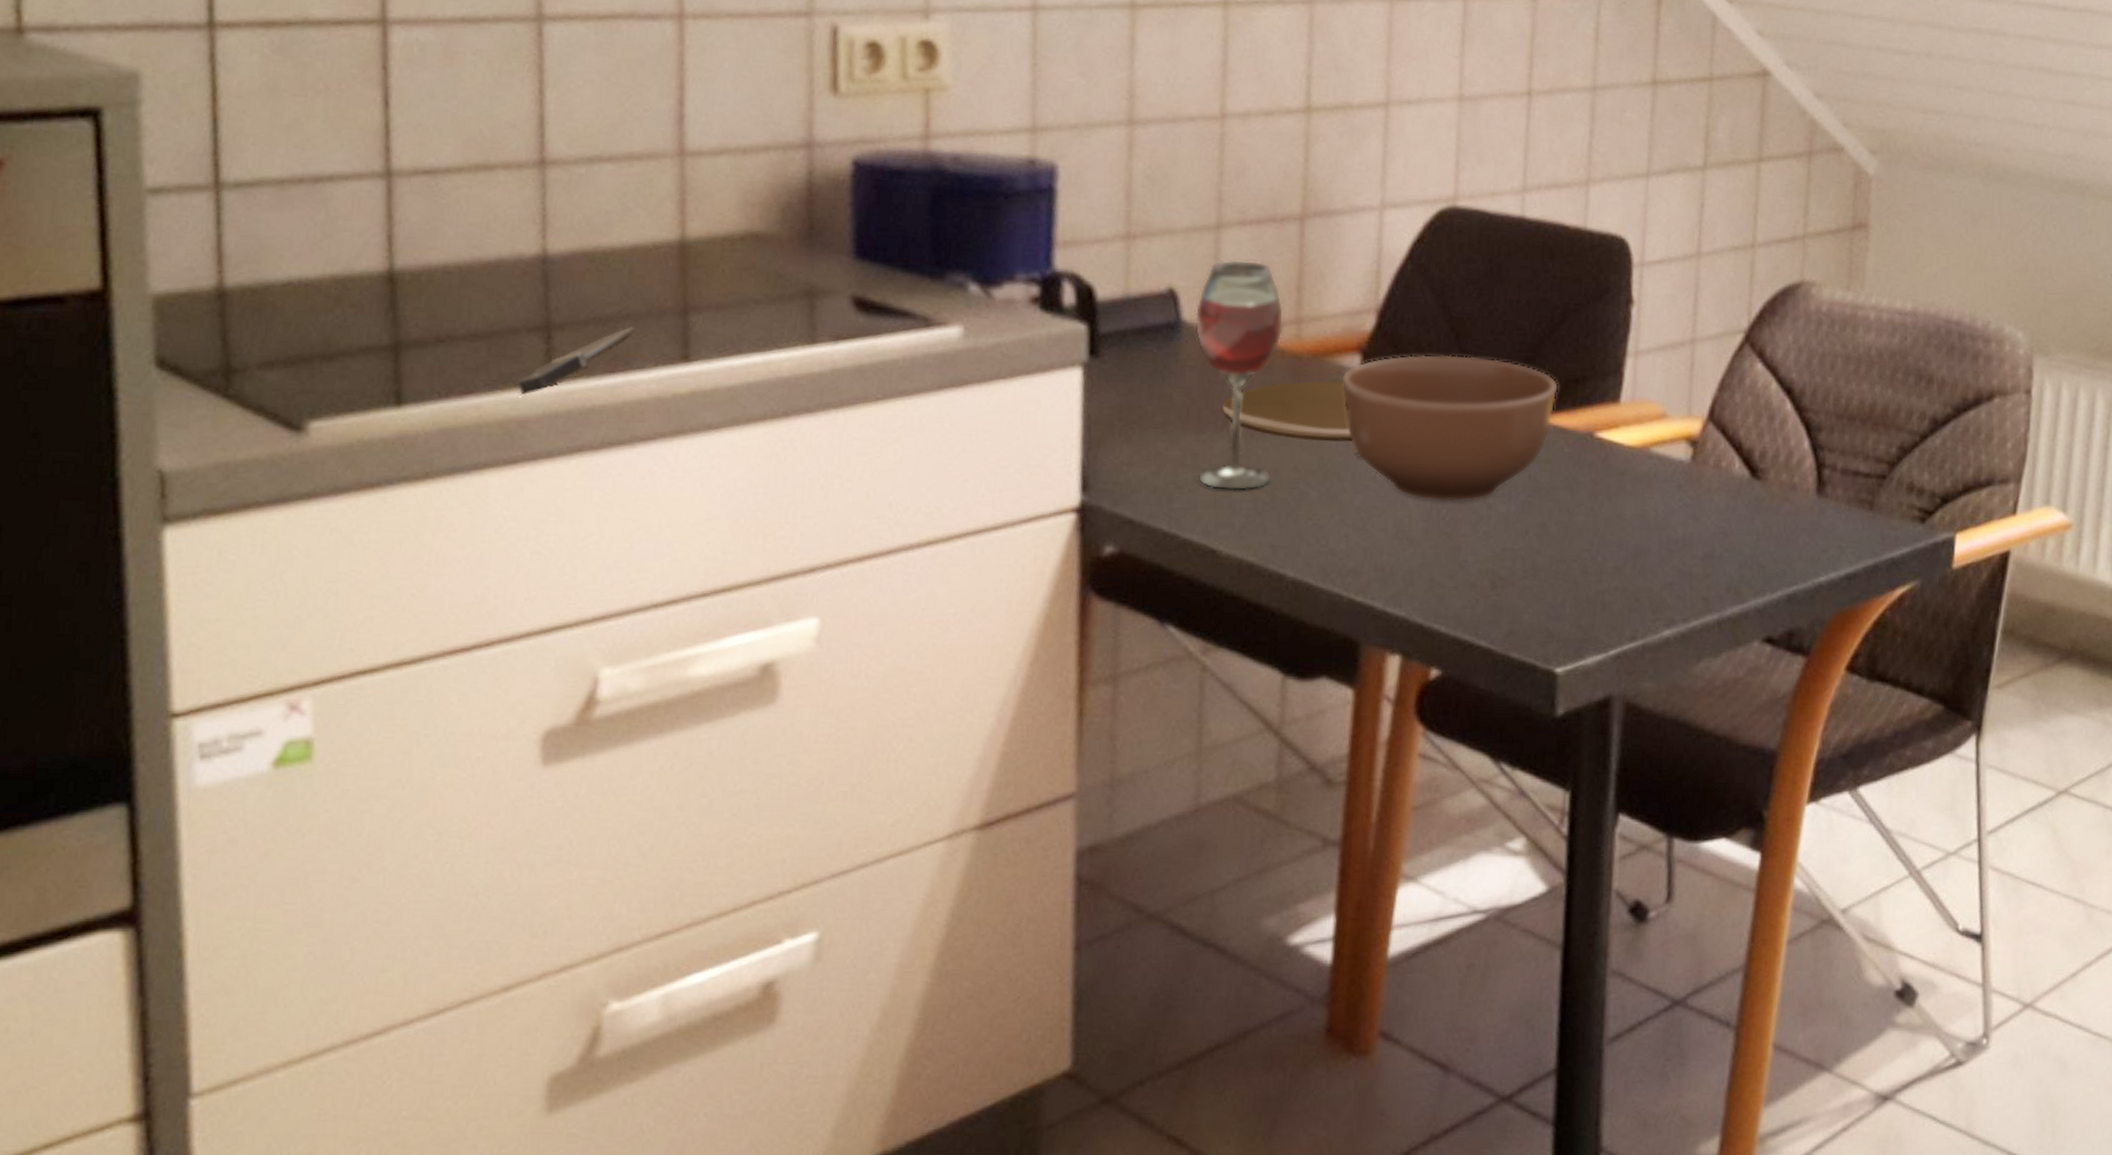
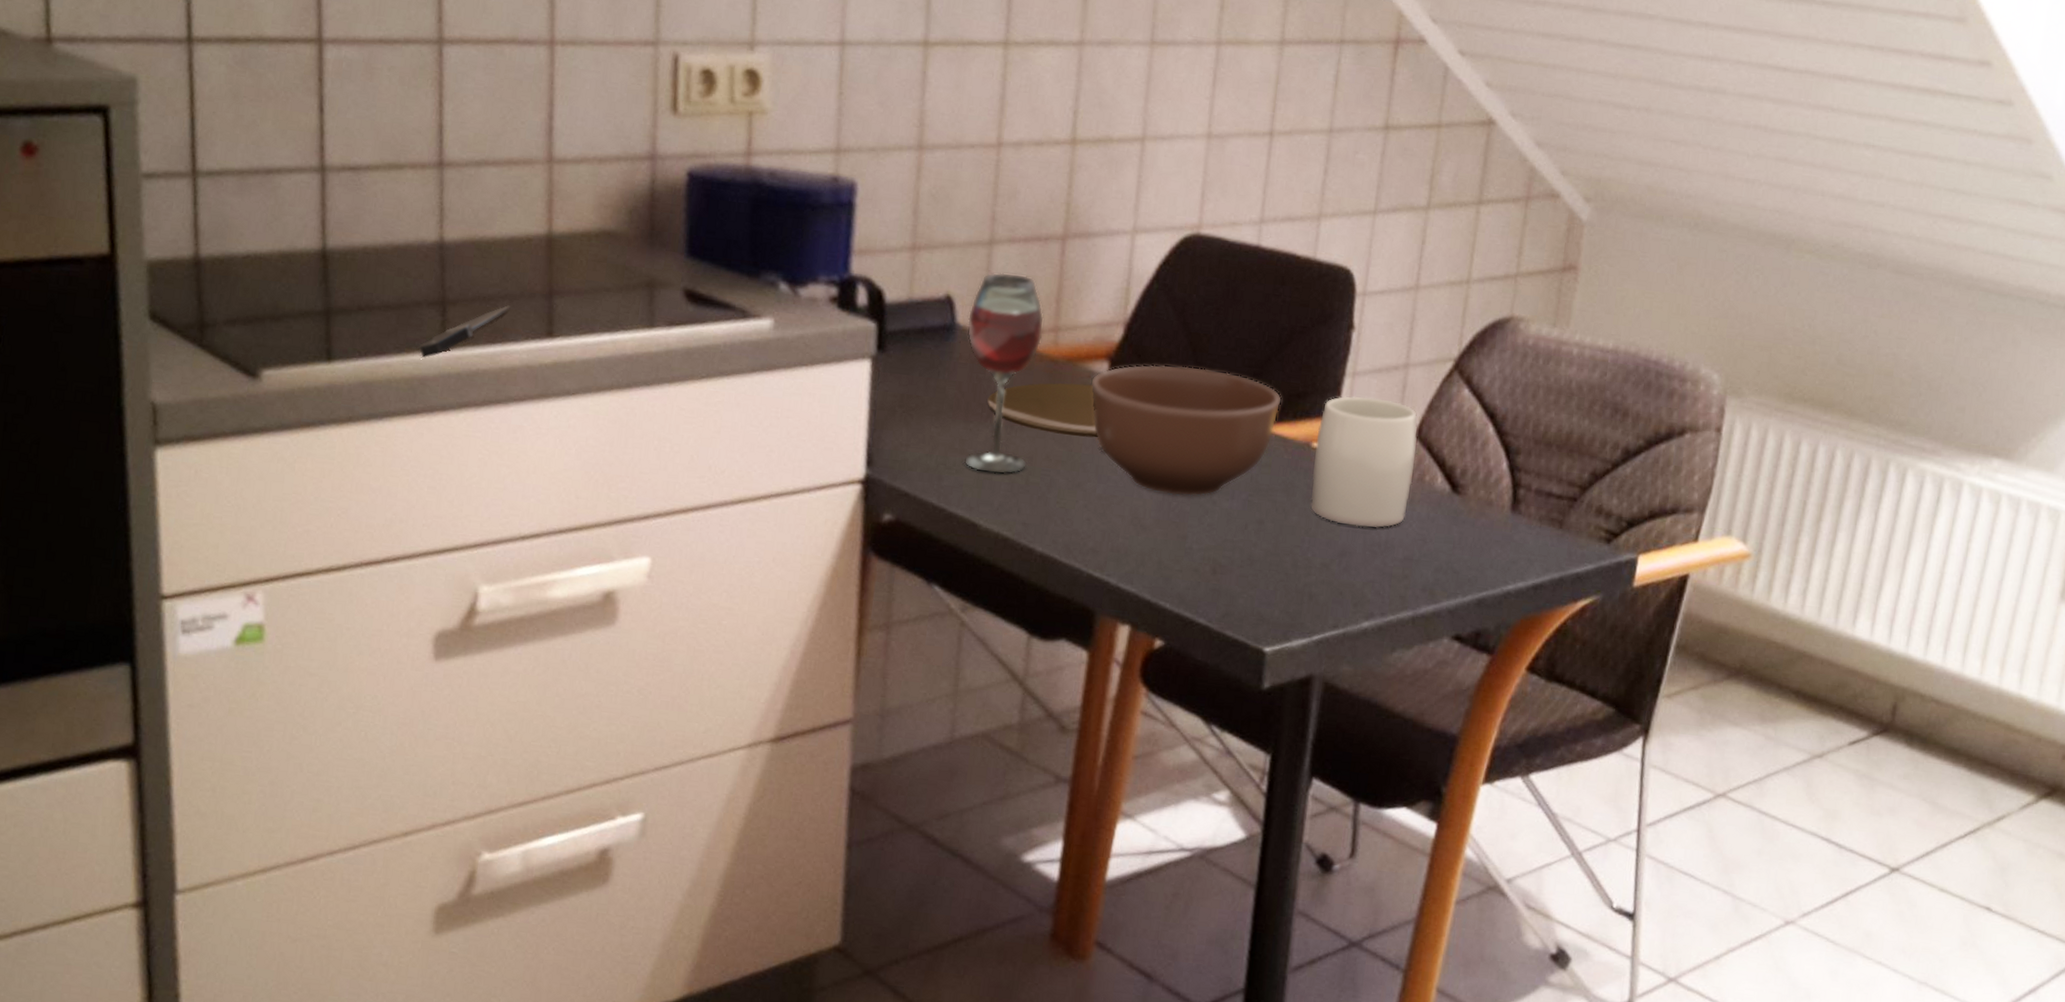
mug: none [1597,377,1710,523] -> present [1310,396,1418,528]

